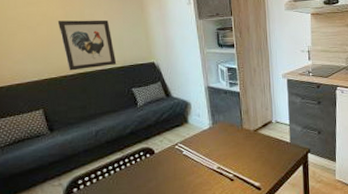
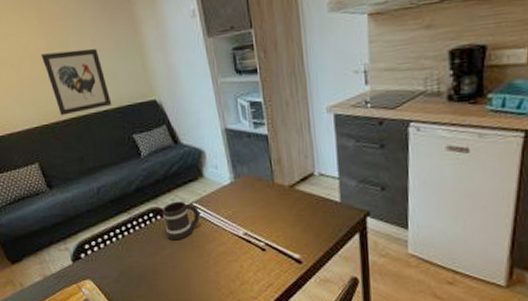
mug: none [152,142,183,175] -> present [162,201,200,241]

